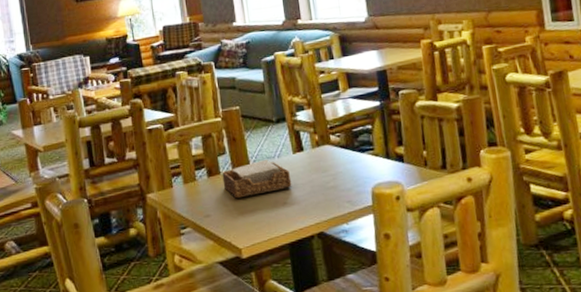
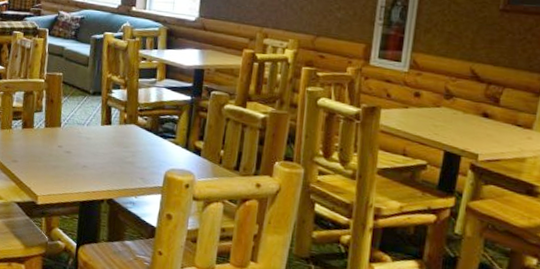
napkin holder: present [222,160,292,199] -> none [34,124,95,155]

